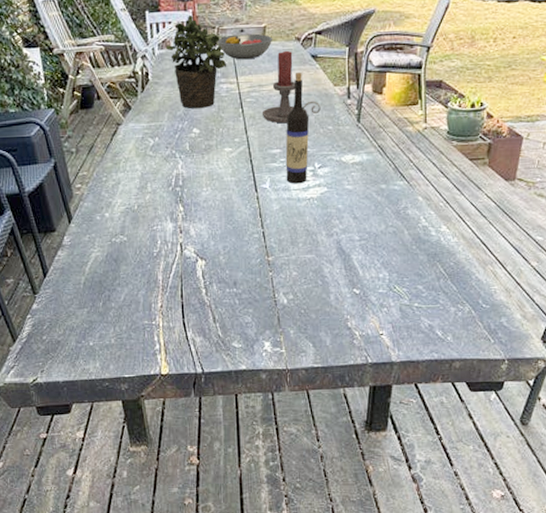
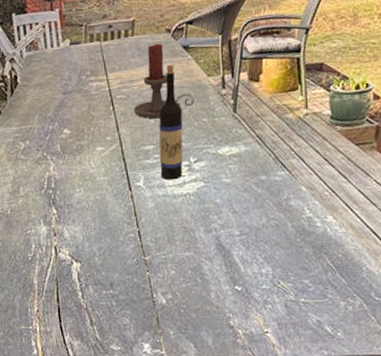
potted plant: present [165,16,226,109] -> none [33,15,95,110]
fruit bowl: present [216,33,273,60] -> none [85,28,143,57]

